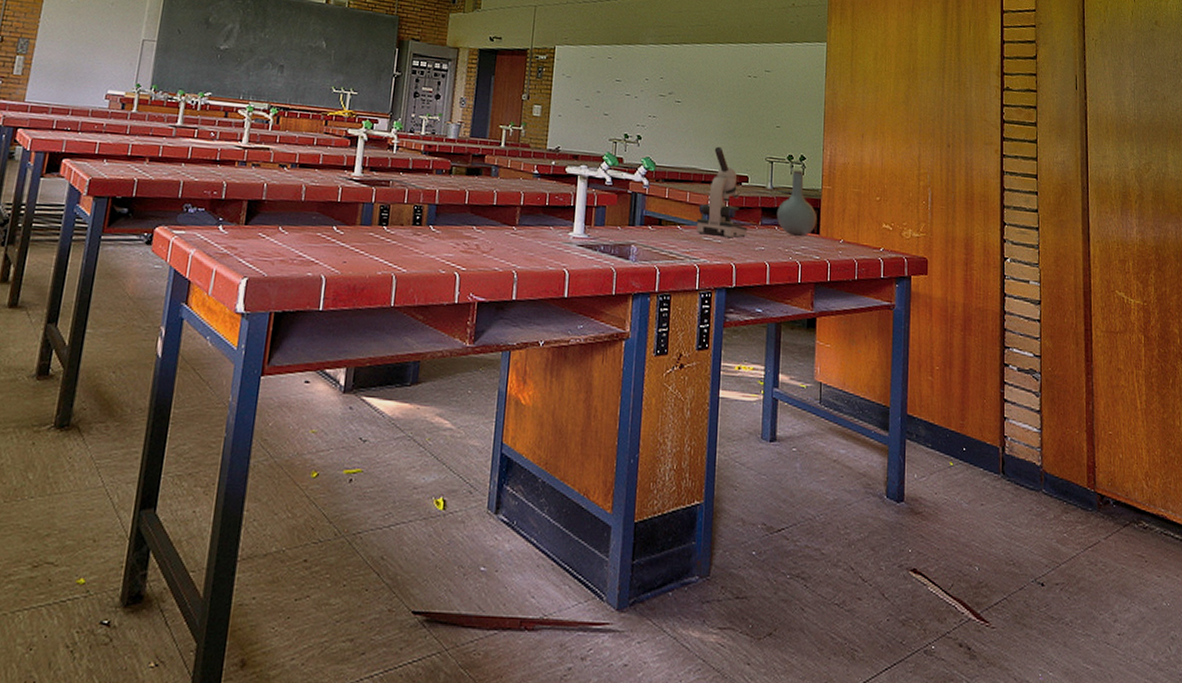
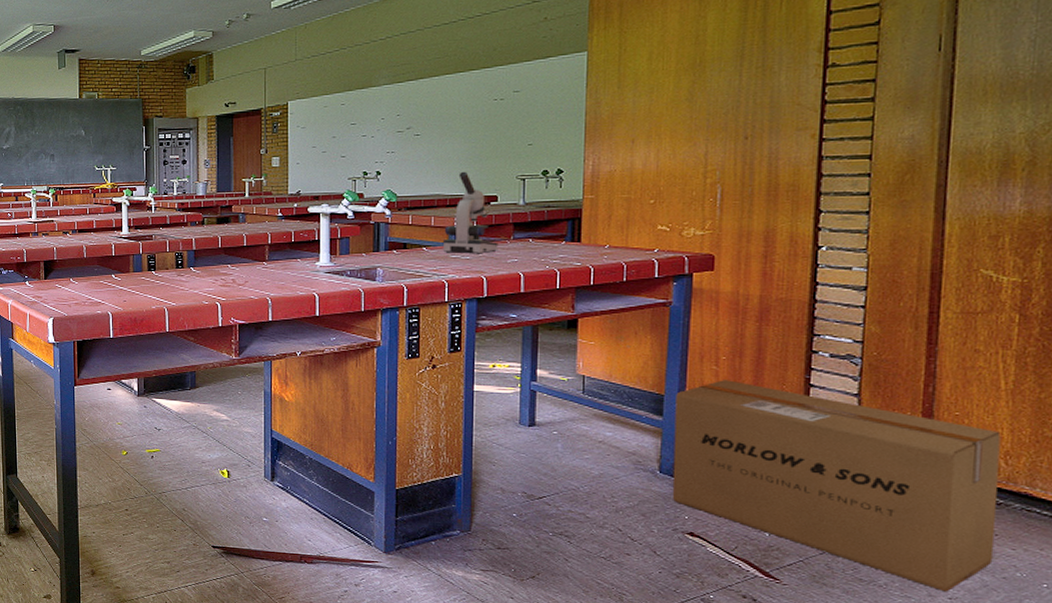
bottle: present [776,170,818,237] -> none [530,184,578,247]
box: none [897,392,1146,627] -> present [672,380,1001,592]

